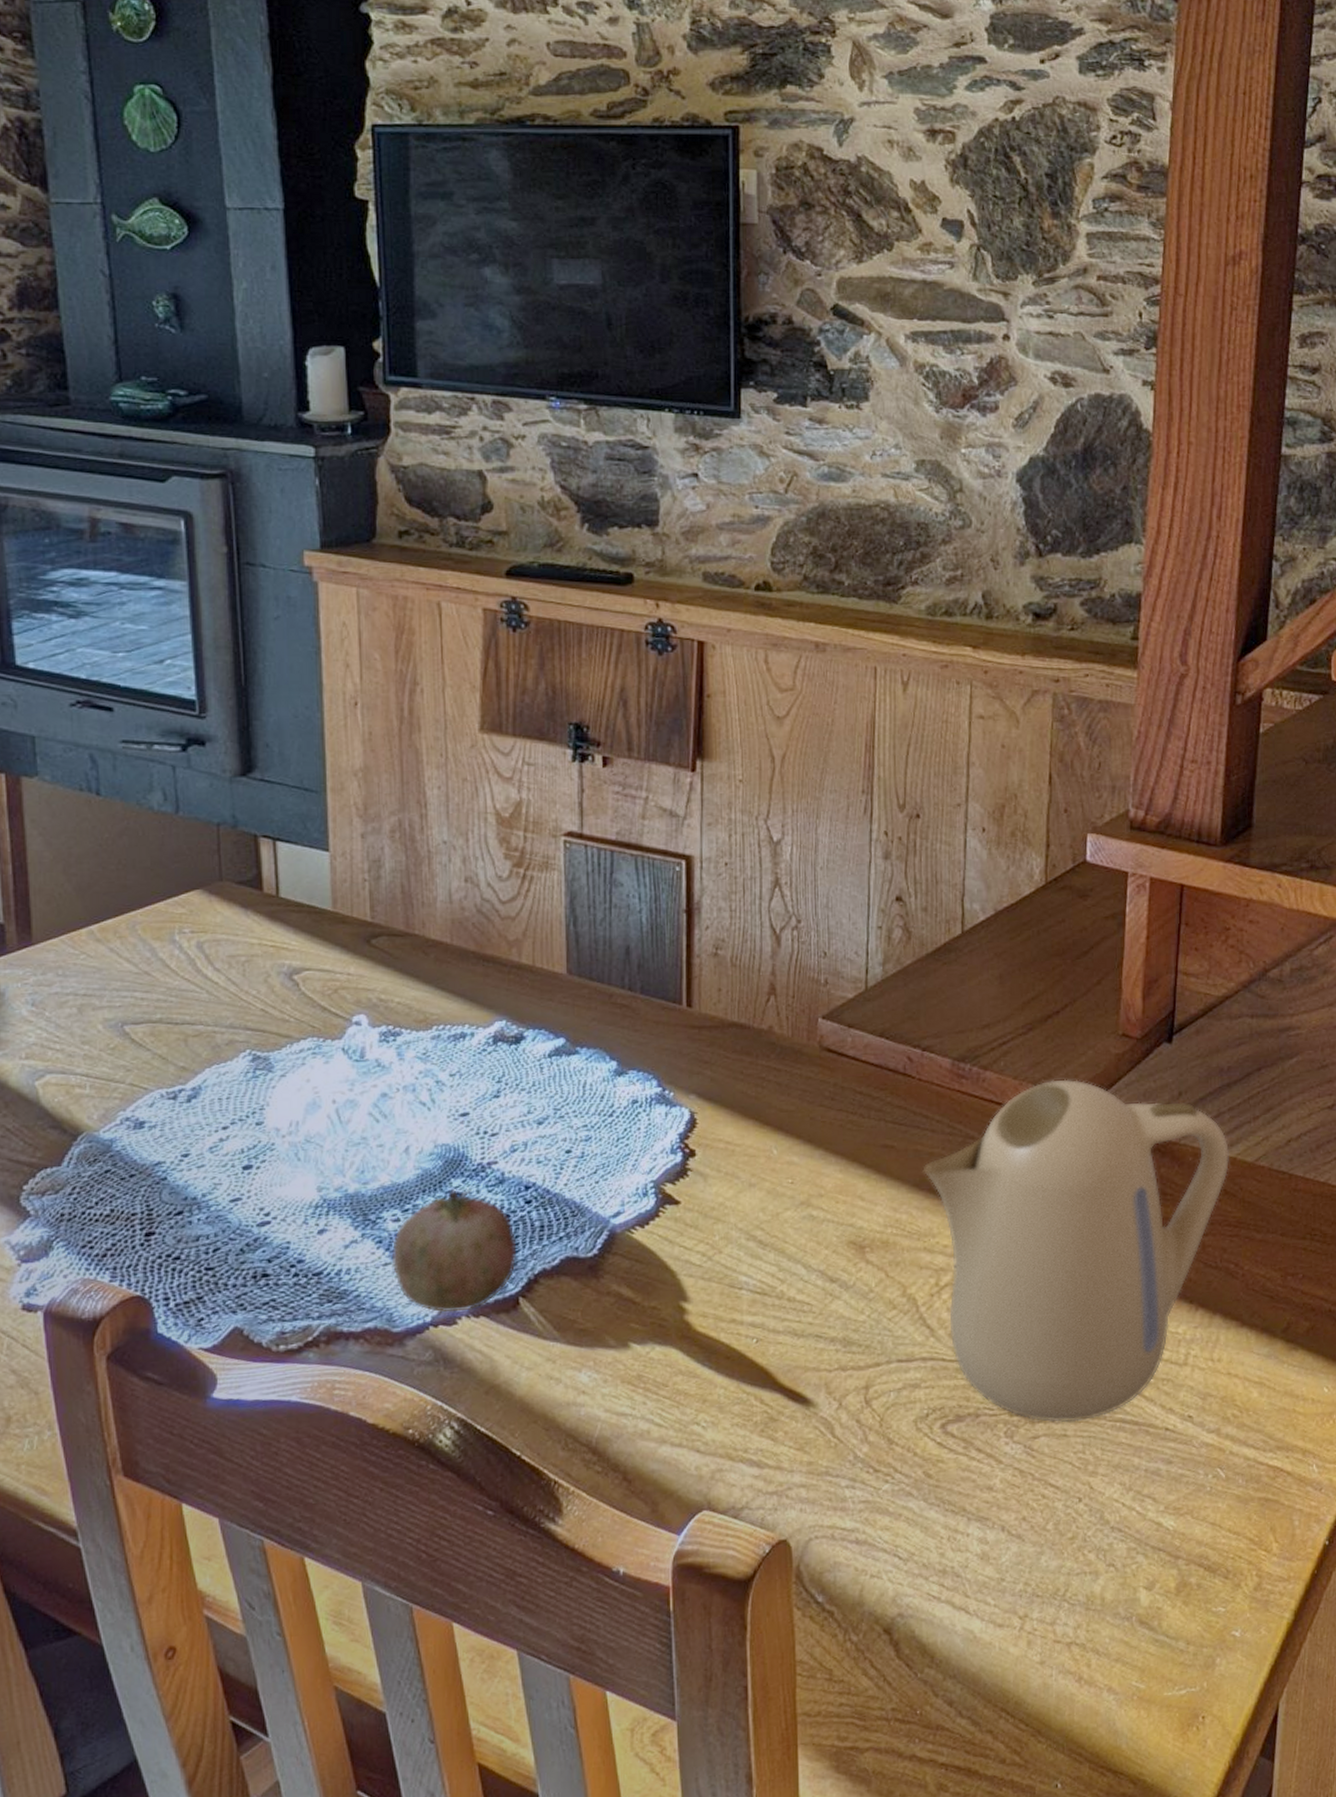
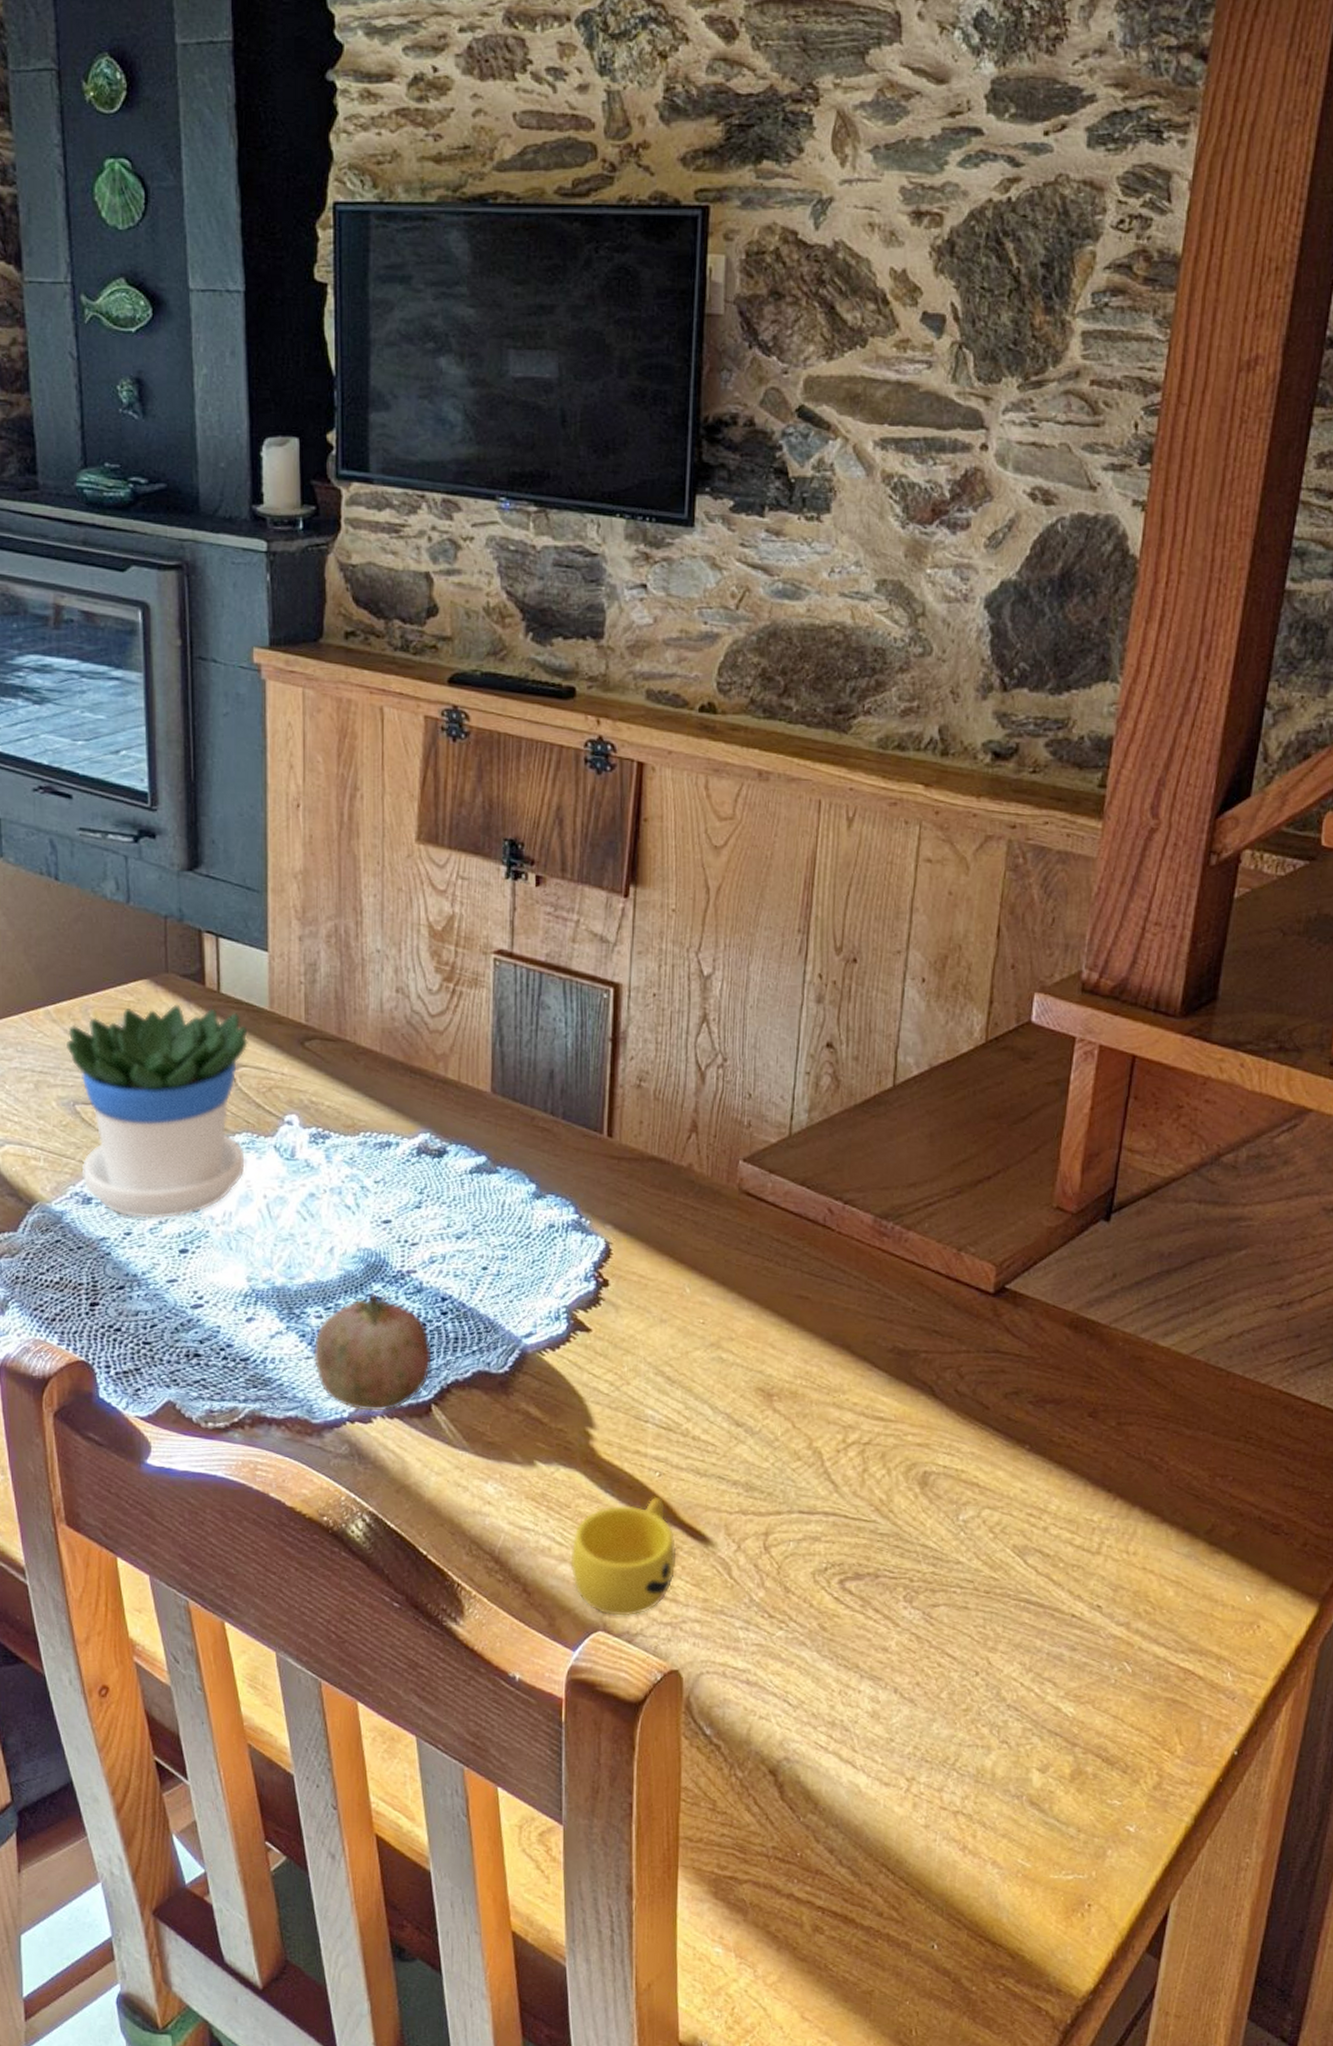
flowerpot: none [111,912,312,1138] -> present [65,1004,248,1219]
cup: none [670,1363,778,1492] -> present [570,1496,677,1616]
kettle: present [922,1079,1229,1423] -> none [836,1247,1163,1596]

